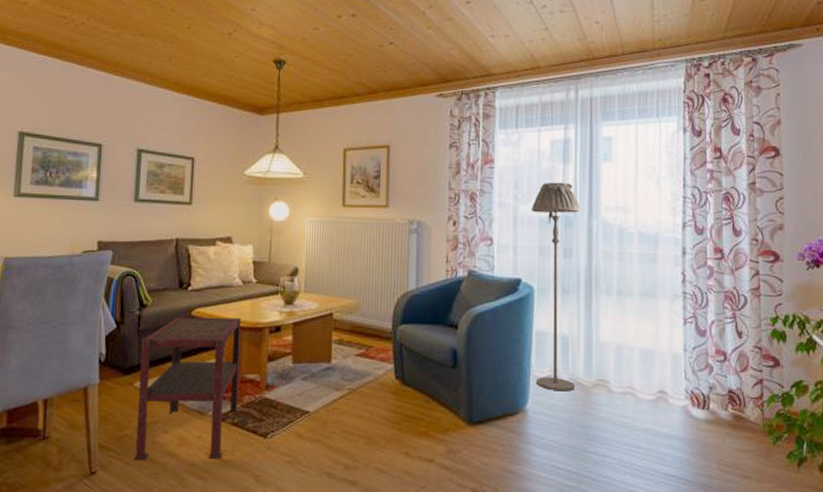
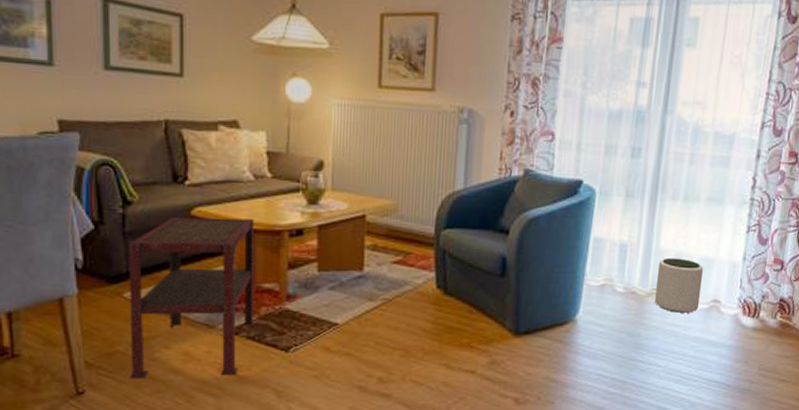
floor lamp: present [532,182,581,392] -> none [588,69,656,301]
plant pot: none [600,349,646,404] -> present [655,257,704,313]

